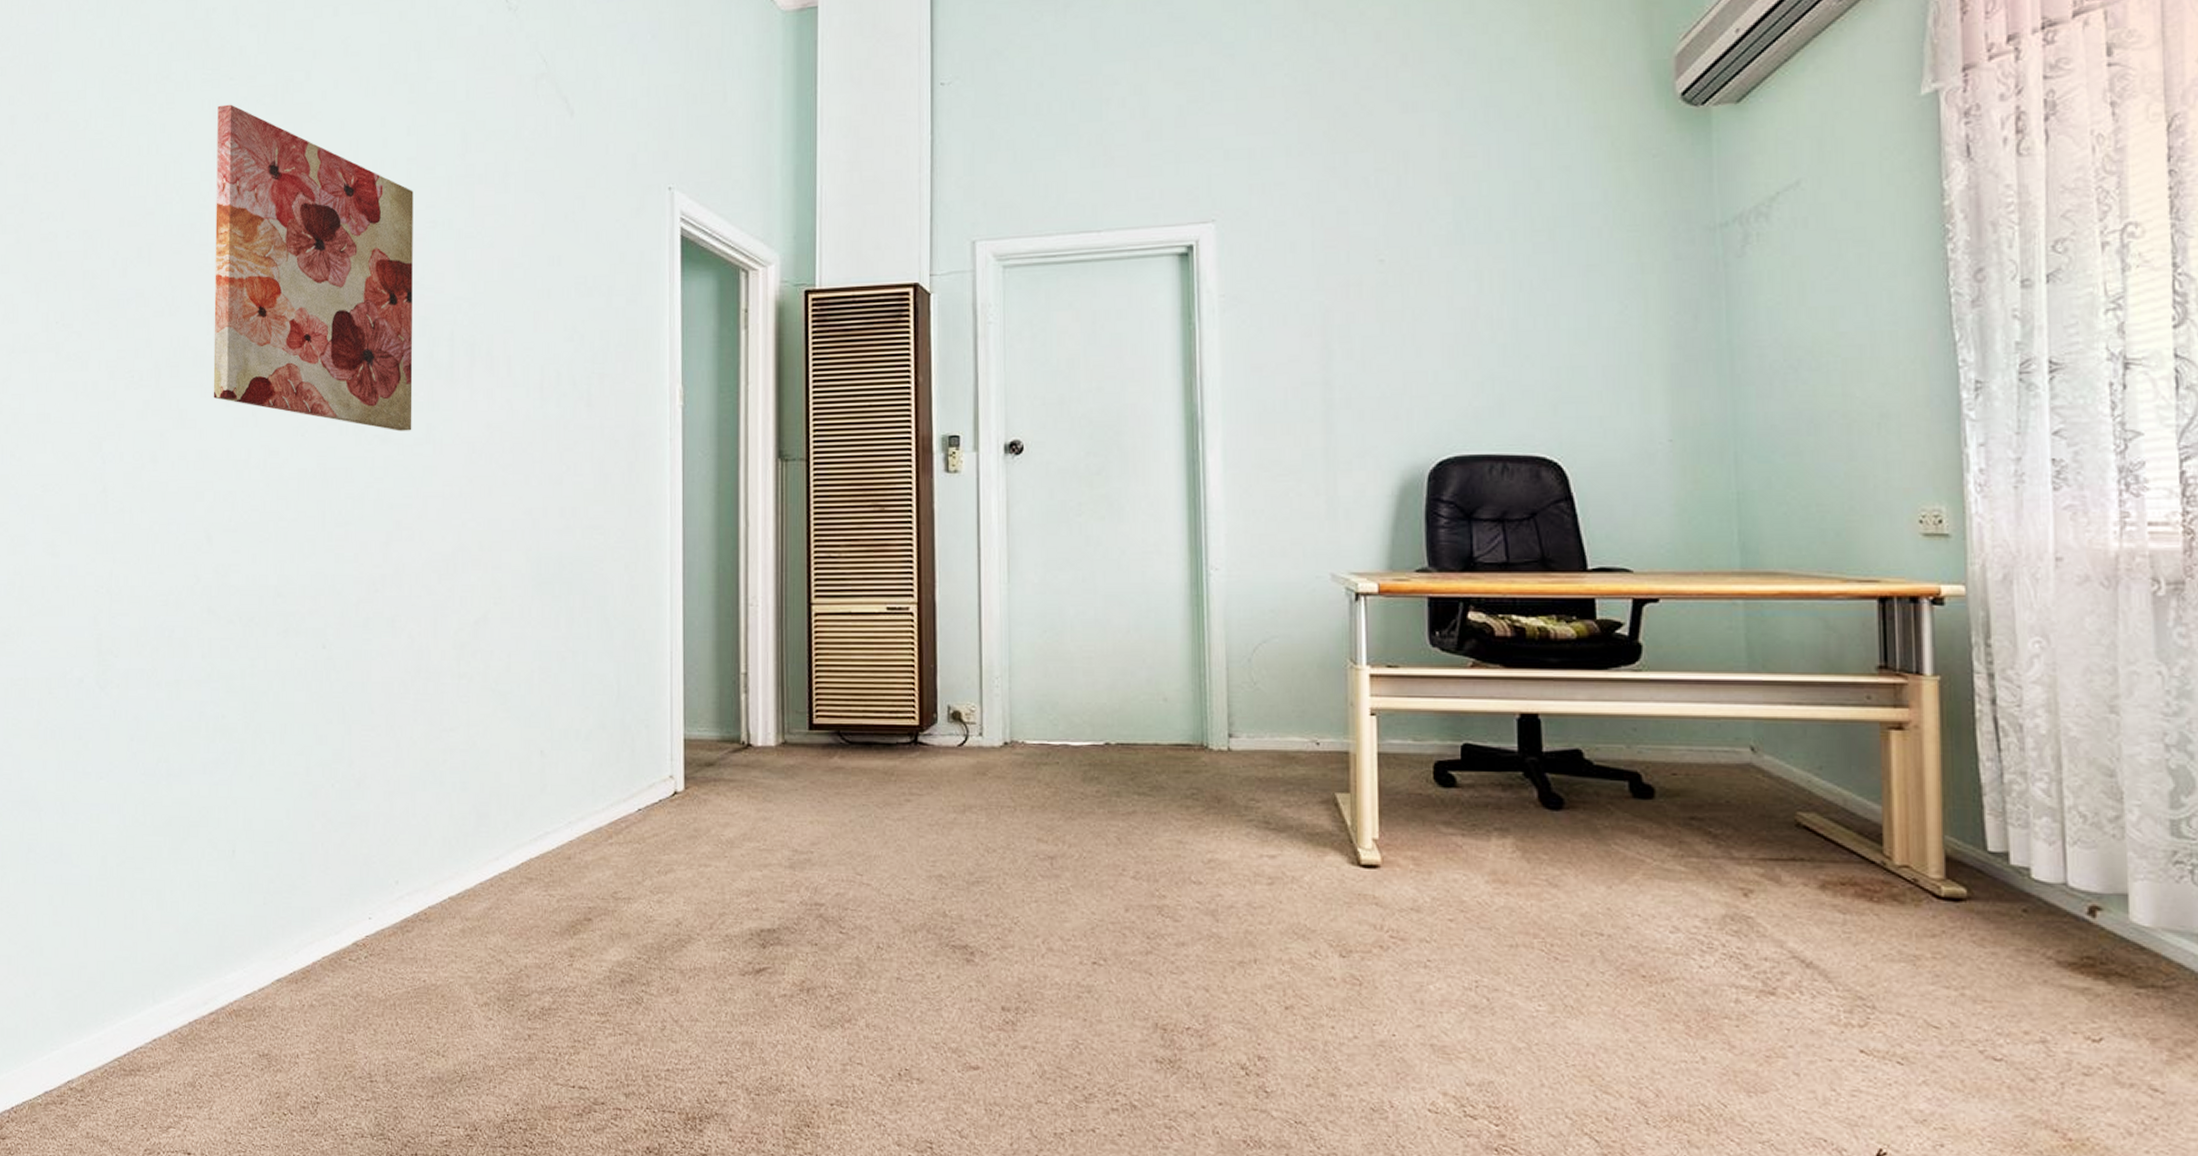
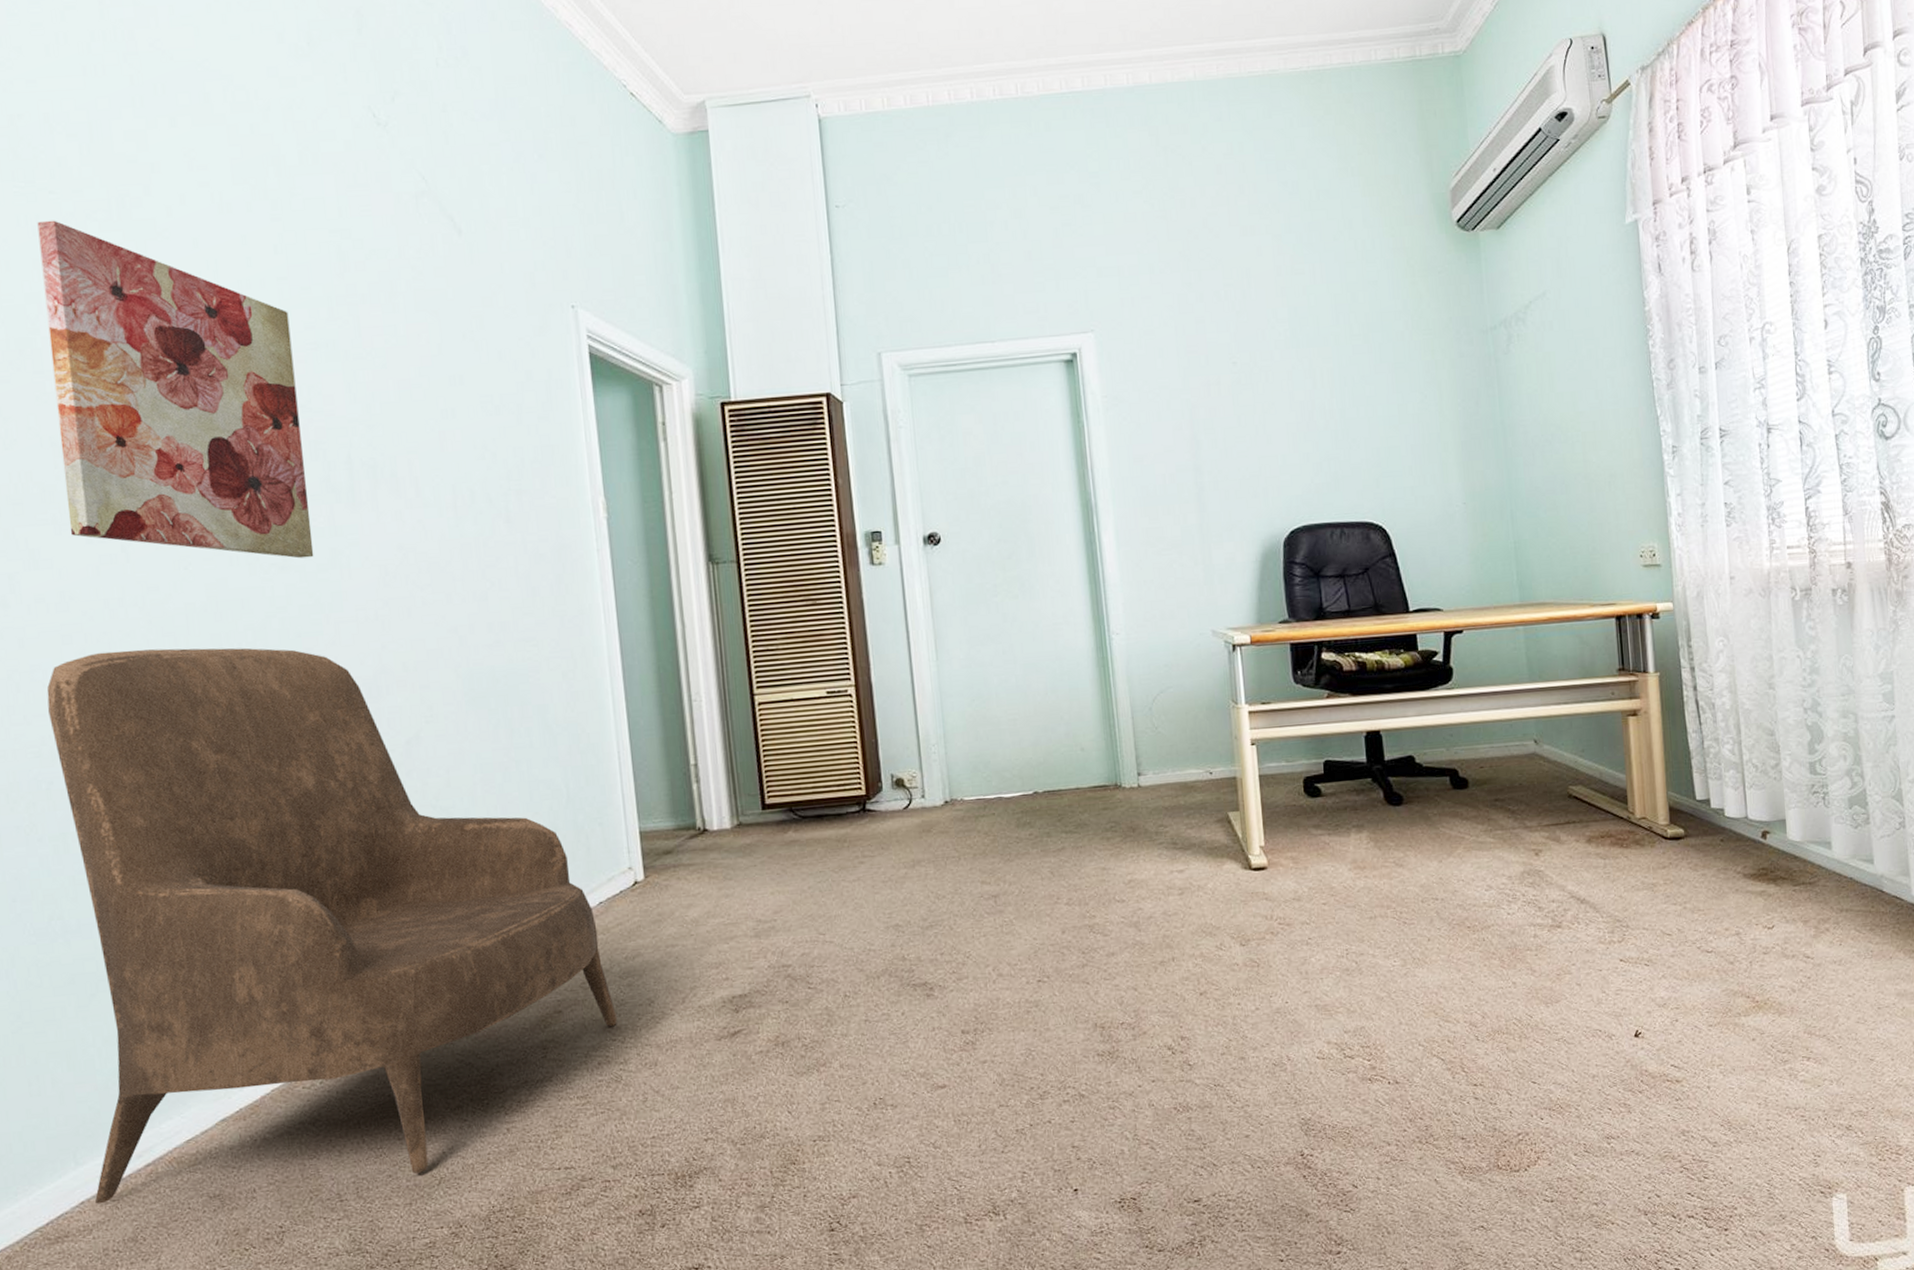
armchair: none [165,510,644,1066] -> present [46,647,617,1204]

